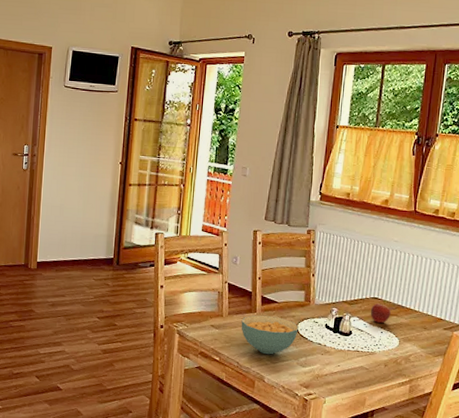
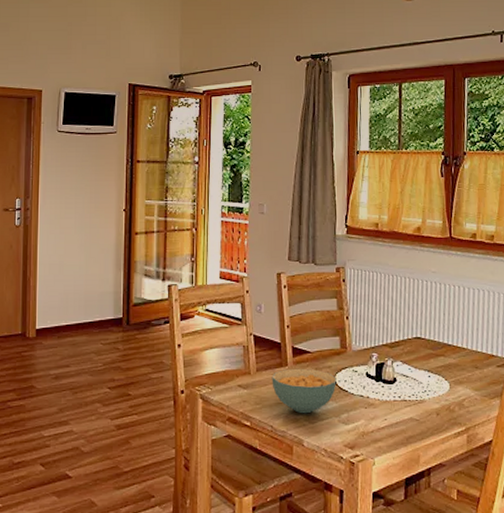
fruit: present [370,303,391,323] -> none [414,343,437,366]

